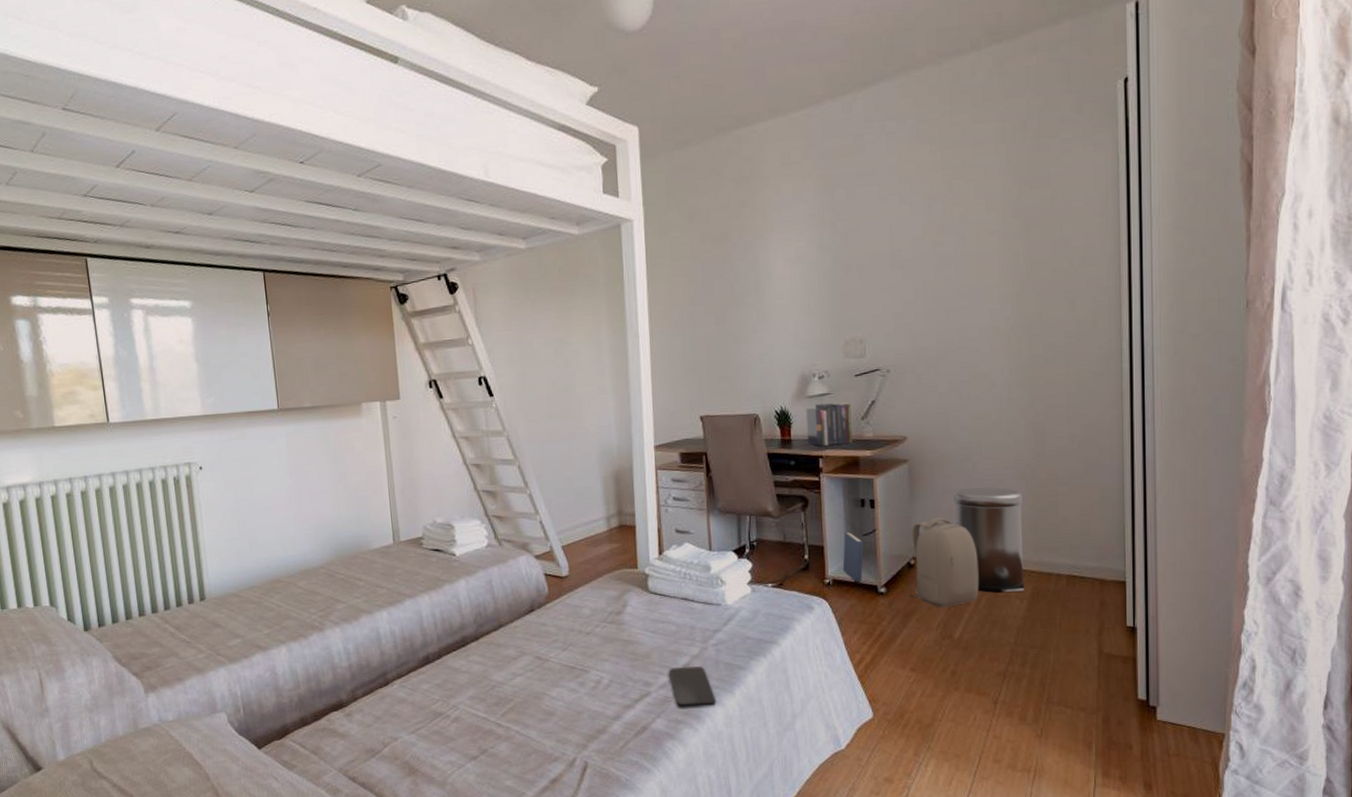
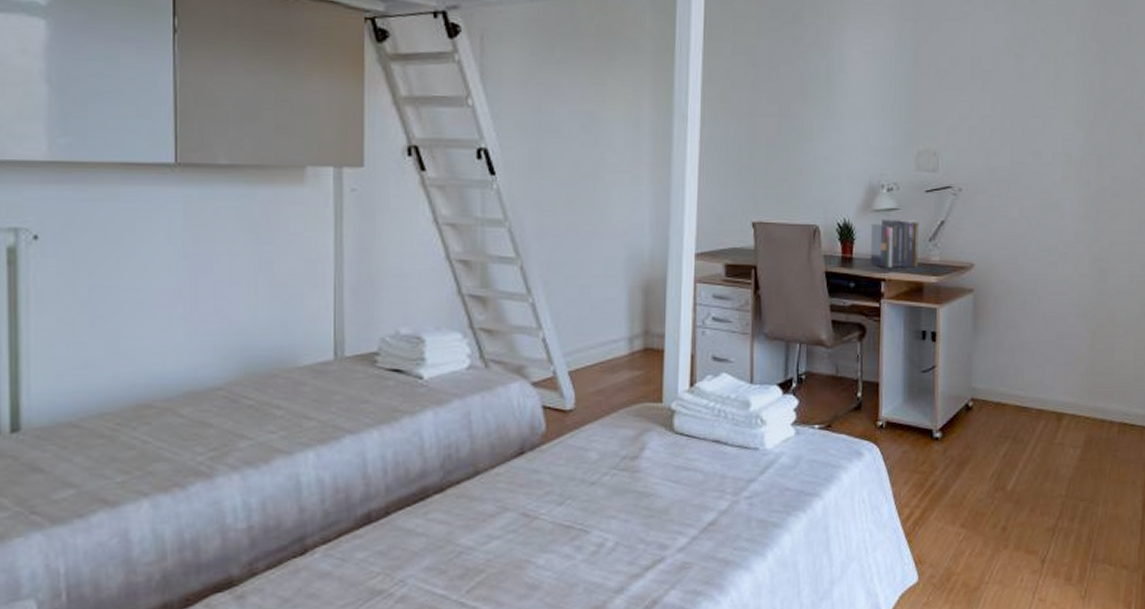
smartphone: present [668,666,717,708] -> none [689,524,745,576]
book: present [842,532,864,583] -> none [897,368,923,426]
backpack: present [909,517,979,608] -> none [965,355,1036,456]
pedal bin: present [953,487,1025,594] -> none [1016,325,1082,441]

